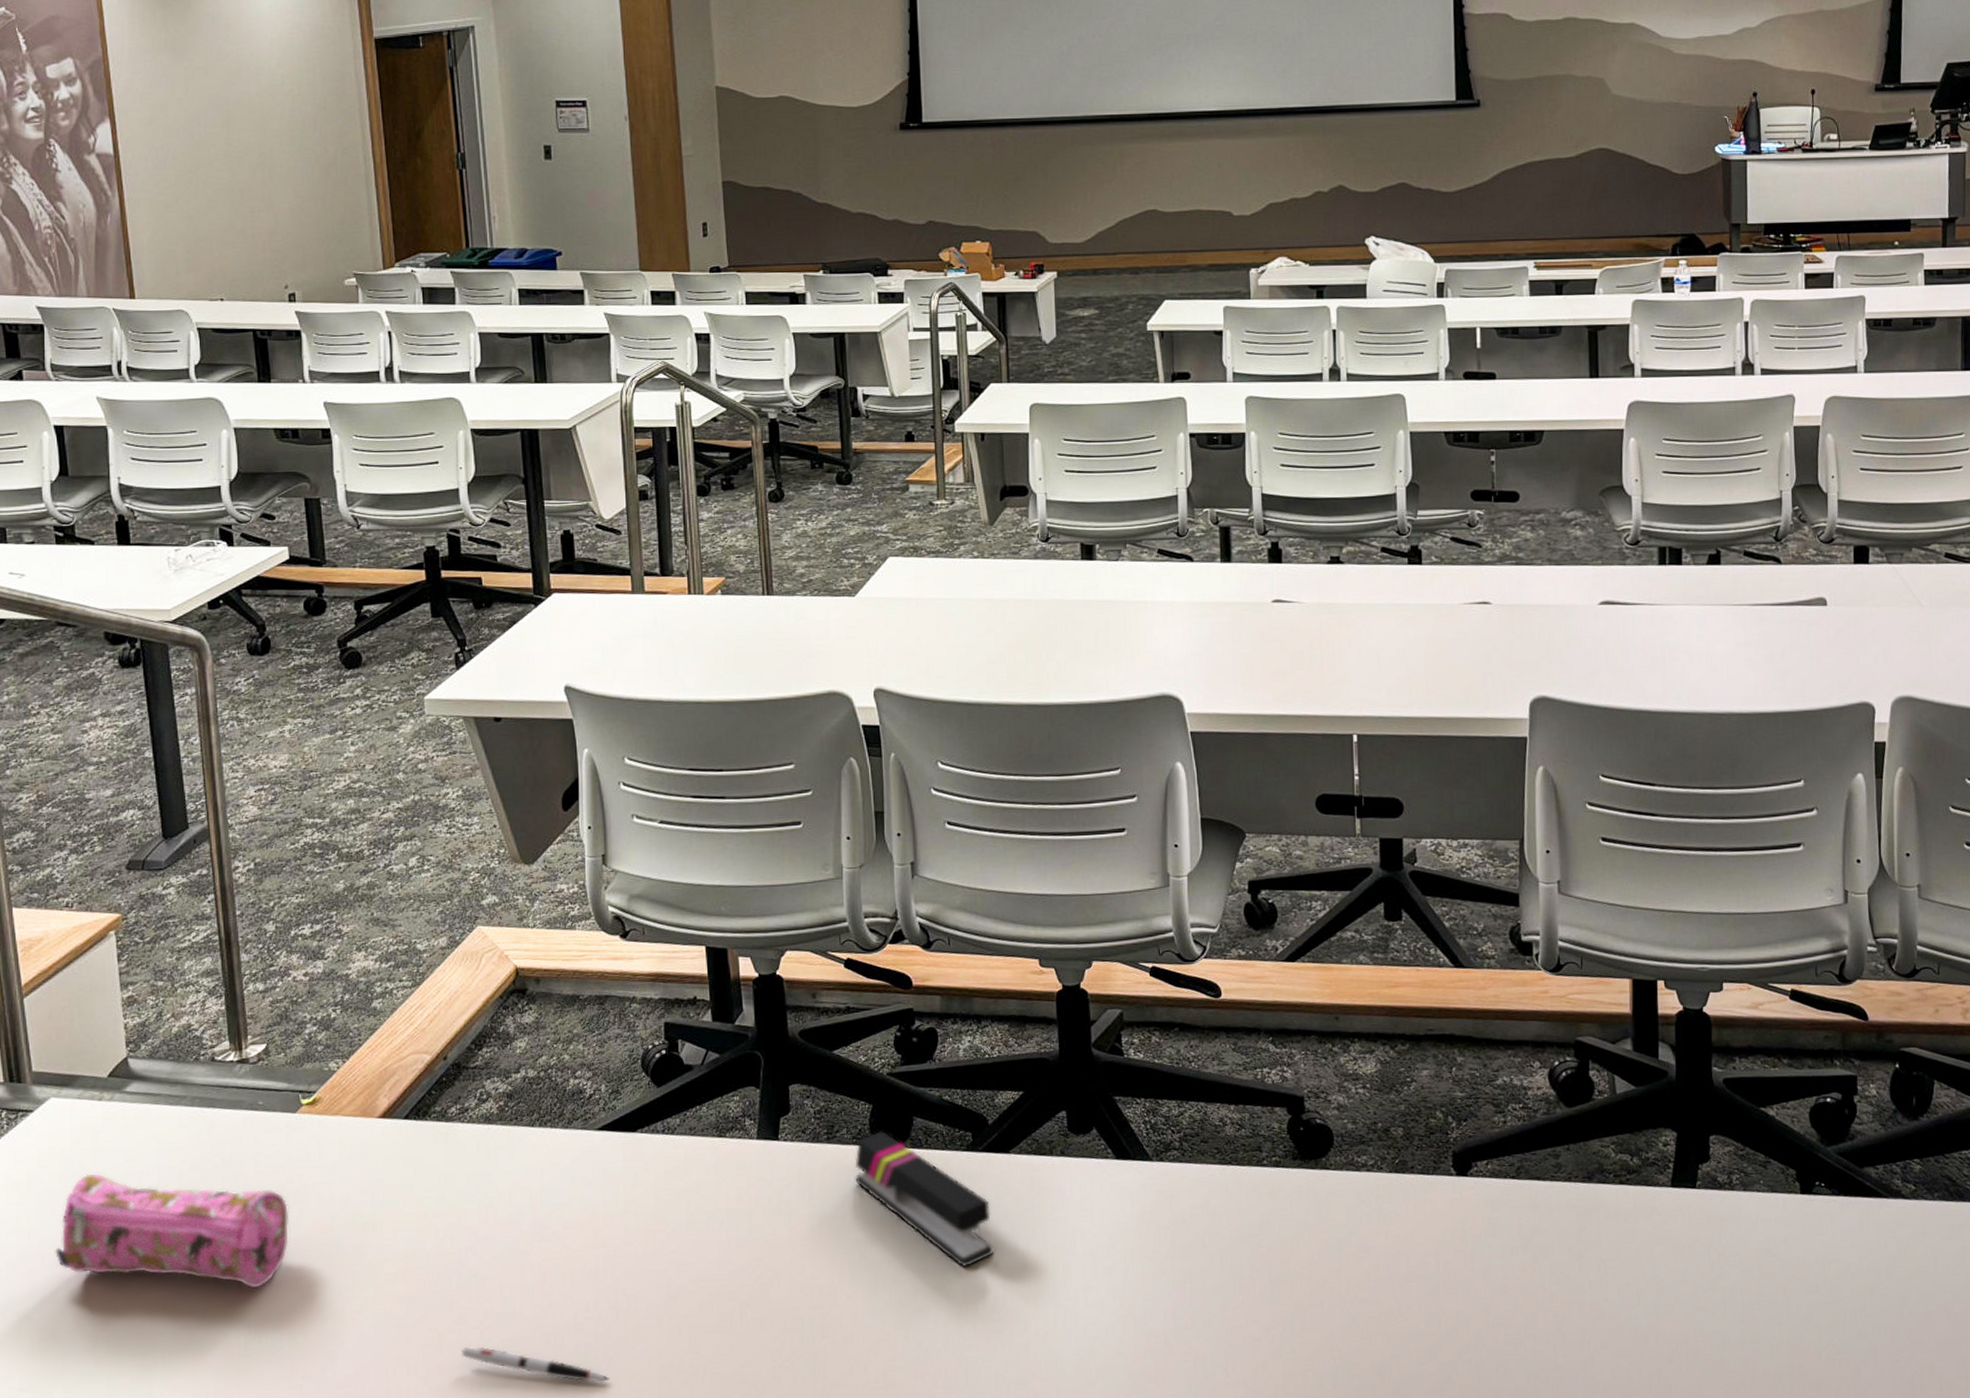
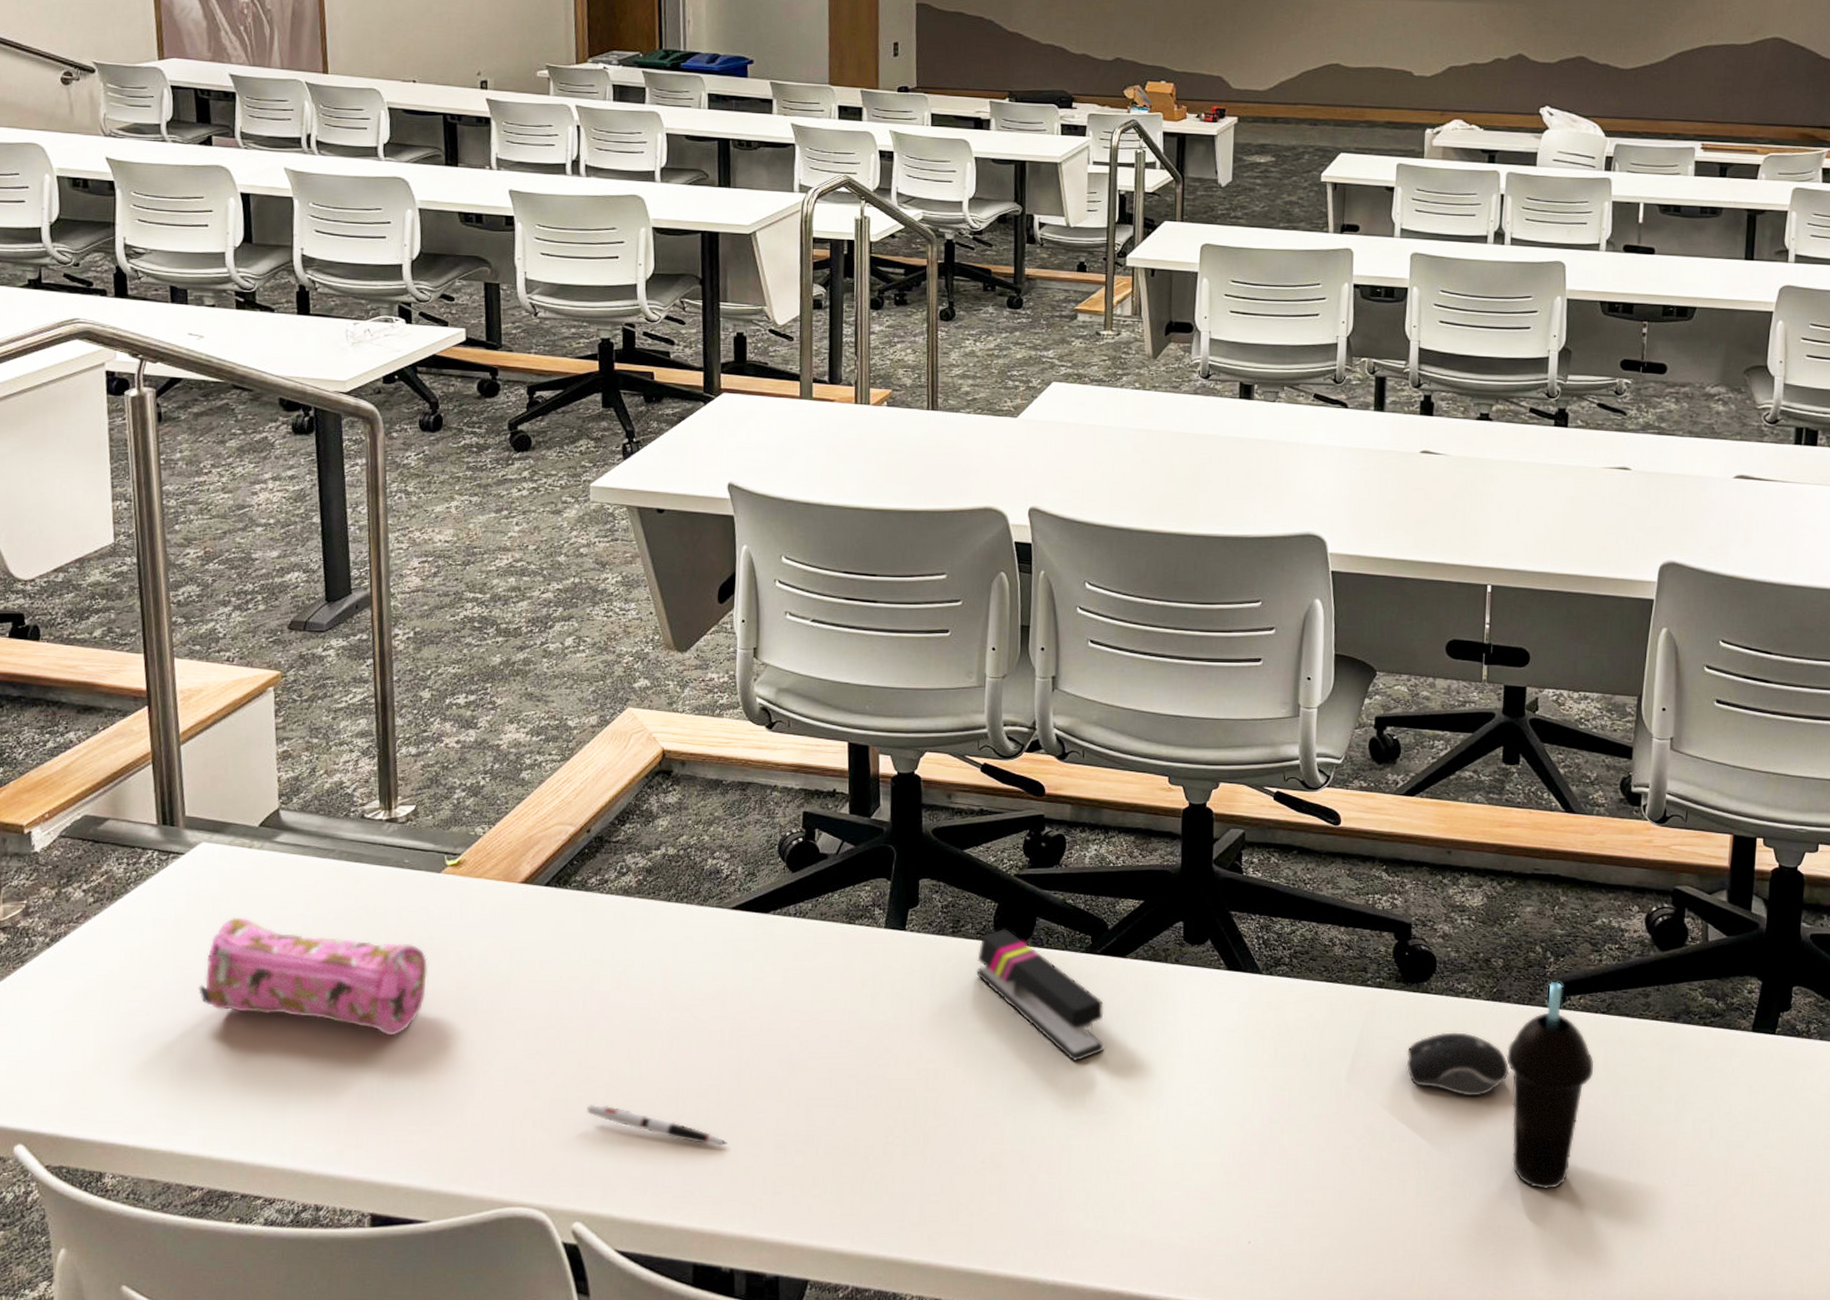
computer mouse: none [1310,1208,1420,1277] -> present [1406,1032,1510,1096]
cup: none [1414,1147,1509,1371] -> present [1506,981,1595,1189]

